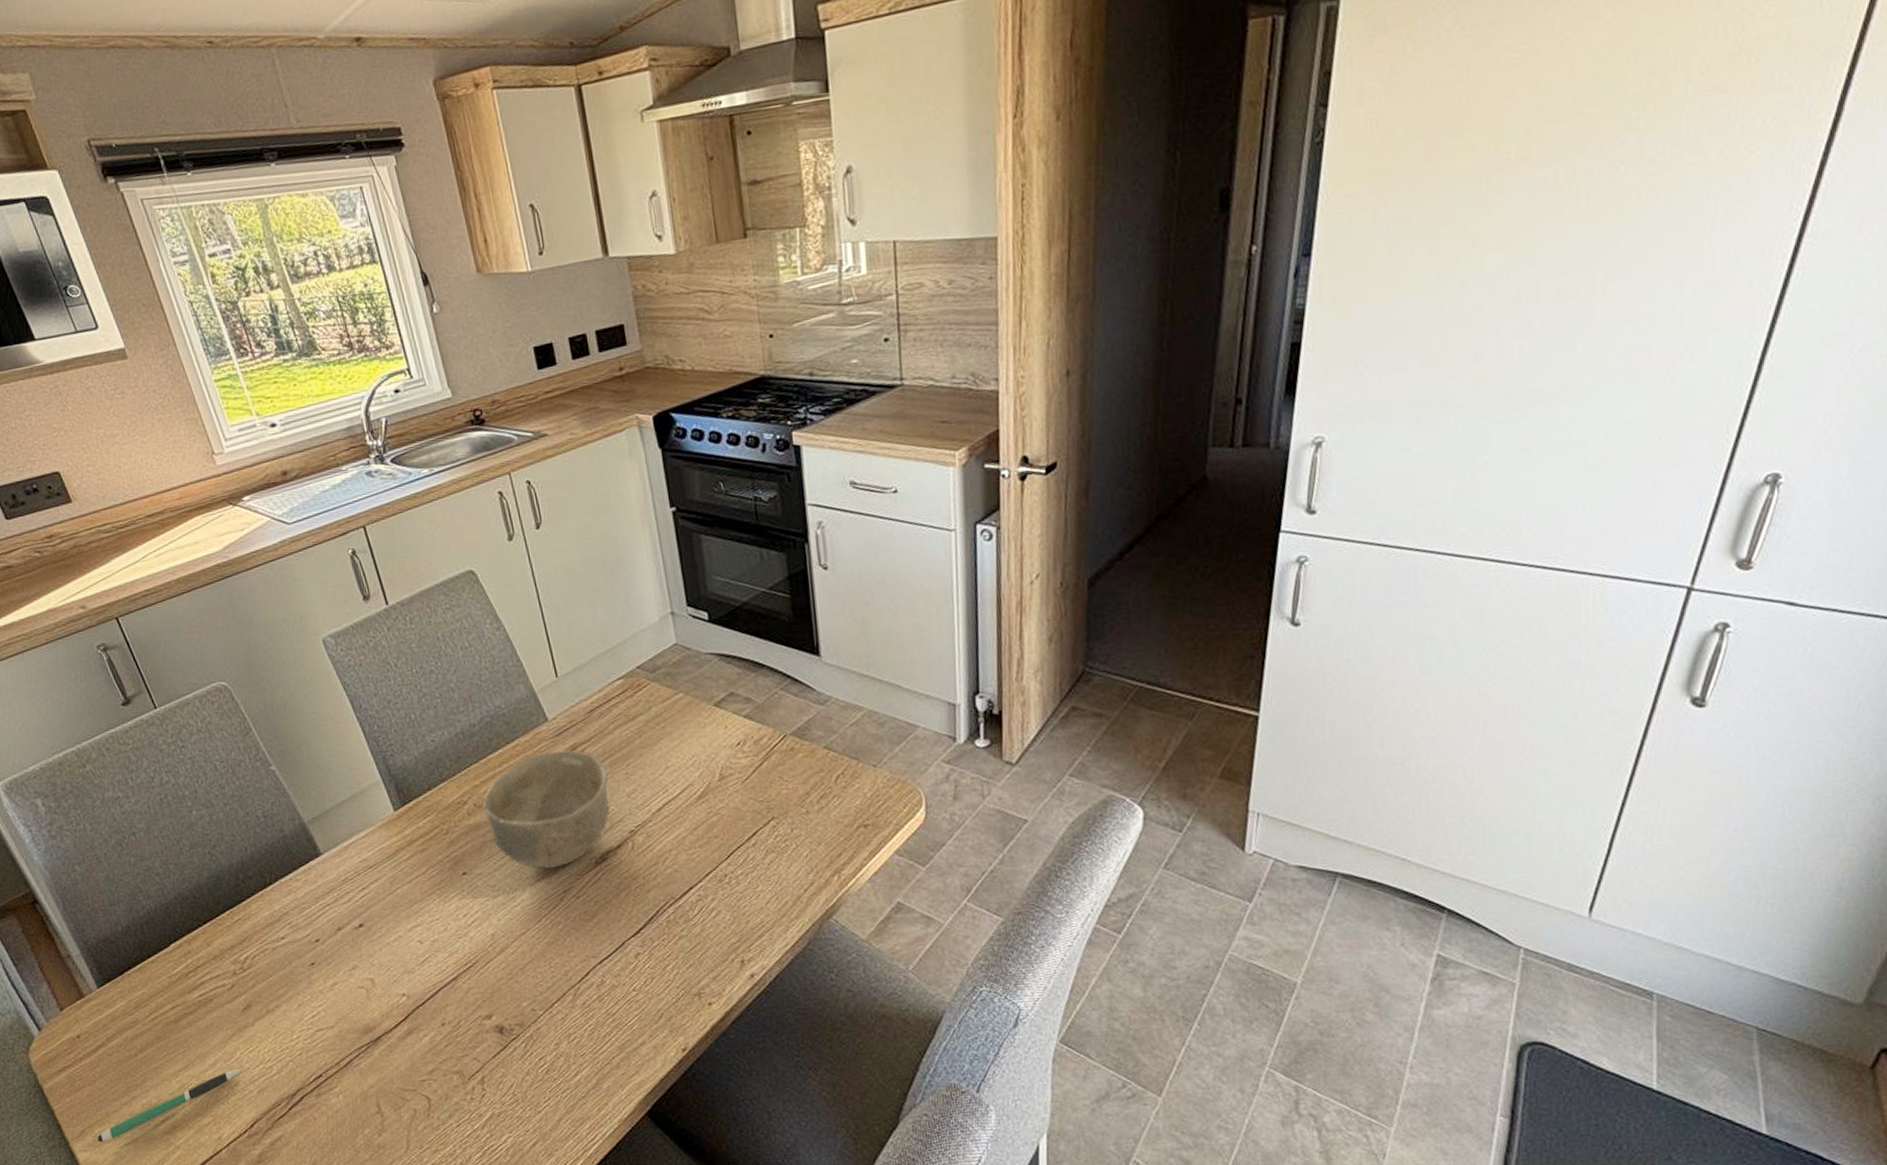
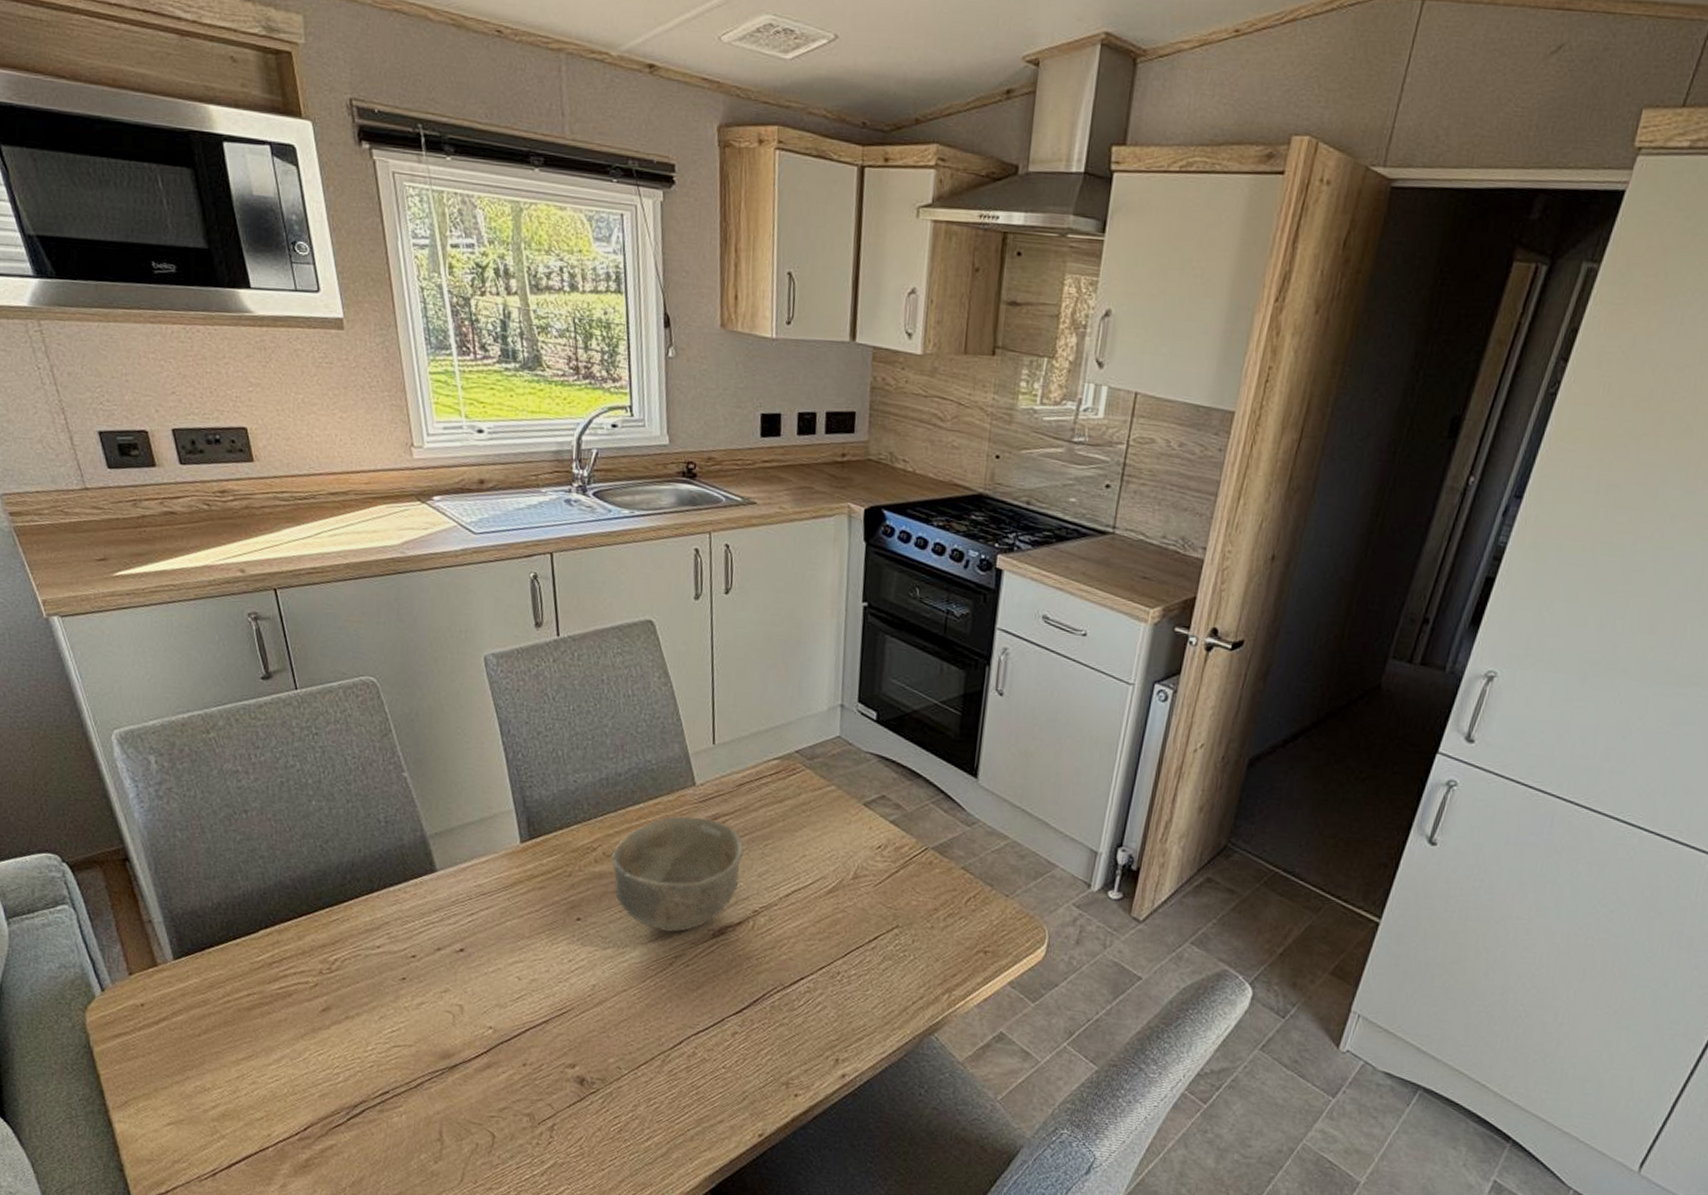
pen: present [97,1068,241,1143] -> none [140,1068,305,1117]

